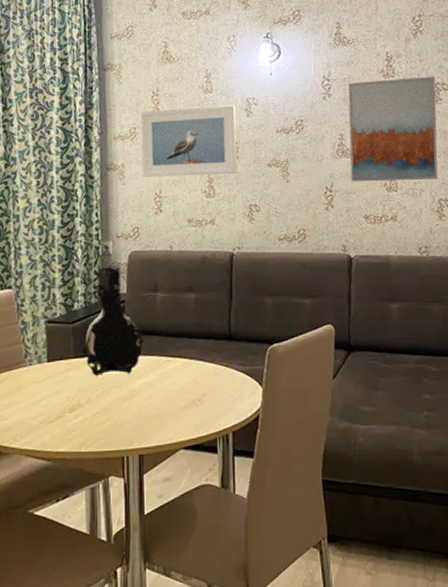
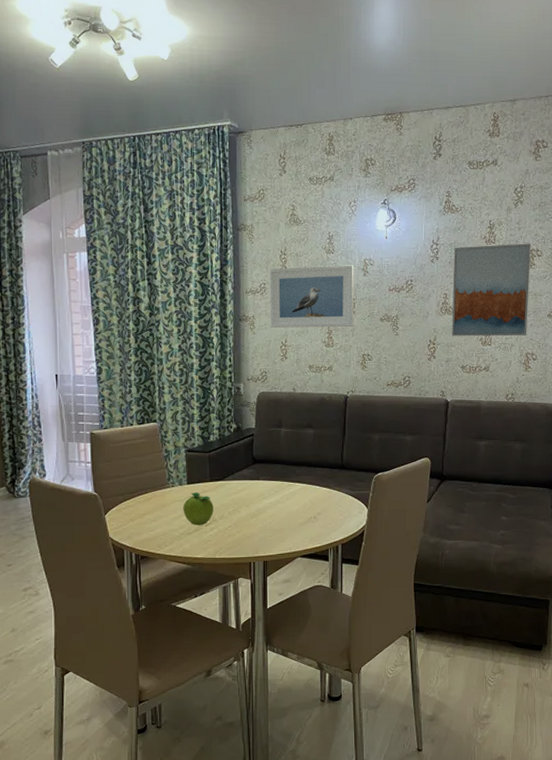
fruit: none [42,371,79,413] -> present [183,492,214,526]
decorative vase: present [82,266,144,377] -> none [217,404,269,497]

